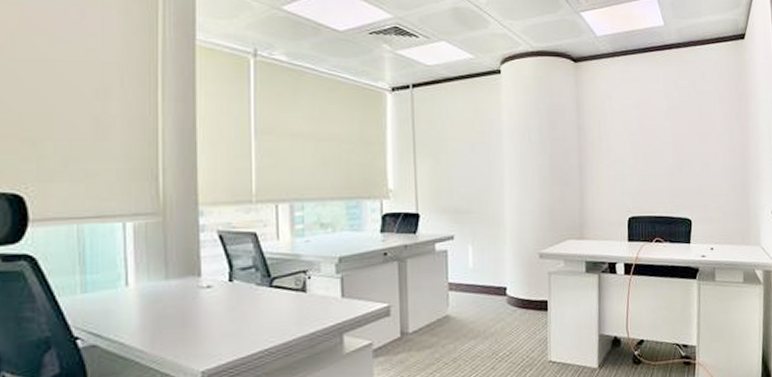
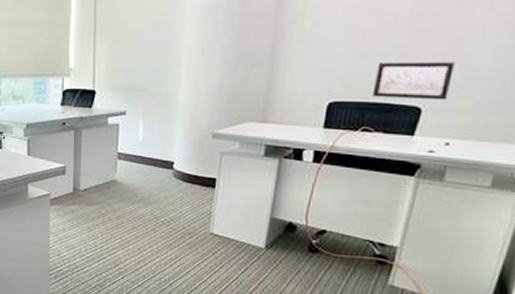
wall art: none [657,181,706,213] -> present [371,62,455,100]

